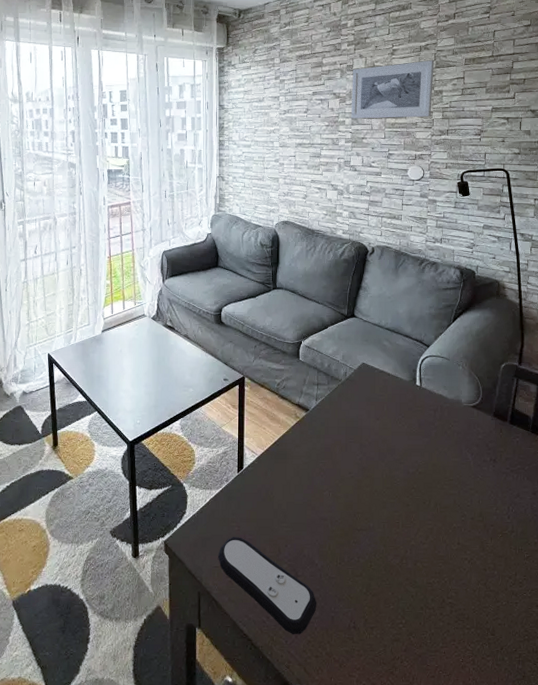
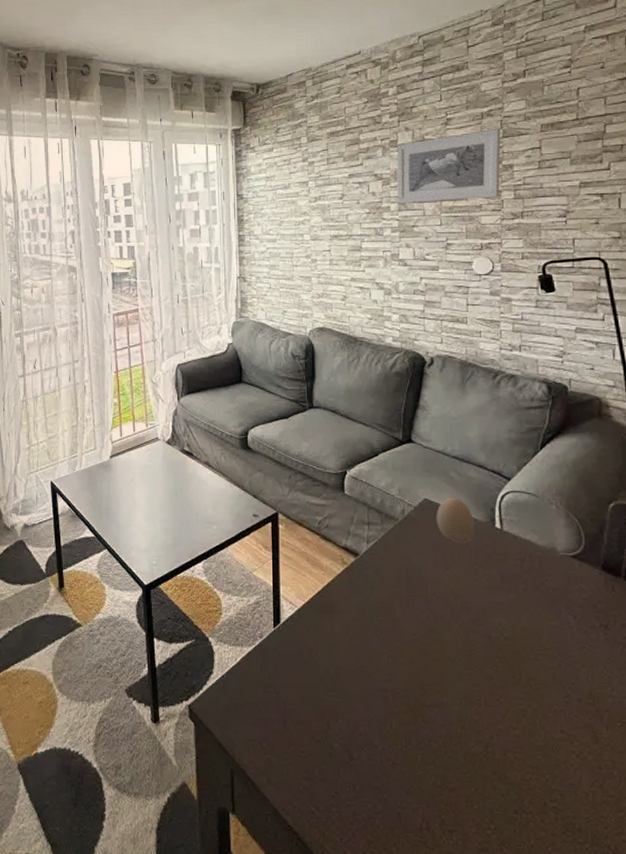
remote control: present [217,537,317,634] -> none [252,705,379,832]
decorative egg: none [371,361,400,398] -> present [436,497,474,543]

